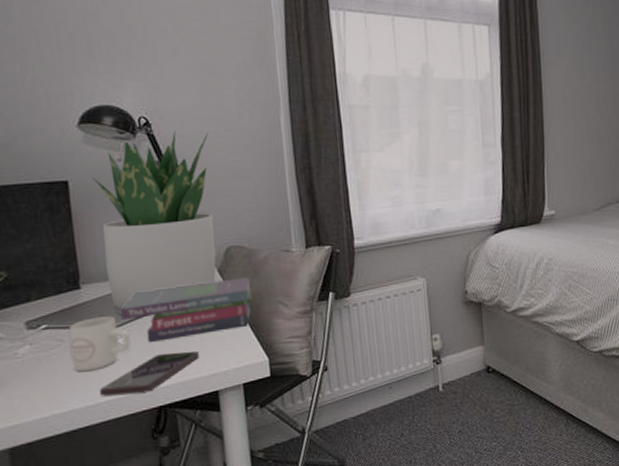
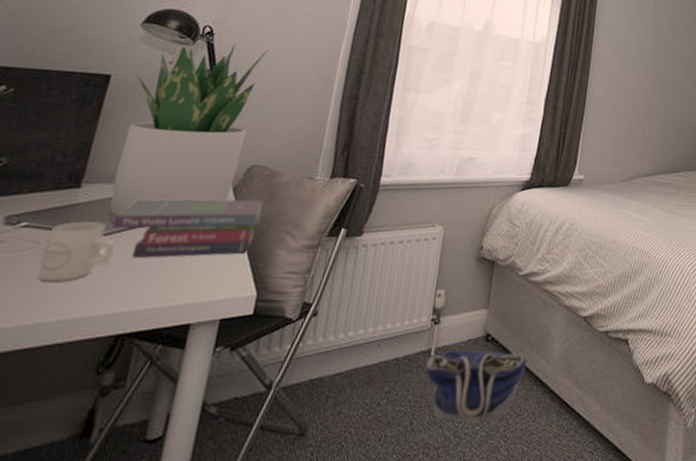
smartphone: present [99,351,200,396] -> none [55,272,185,315]
tote bag: none [437,378,529,441] -> present [426,350,527,423]

